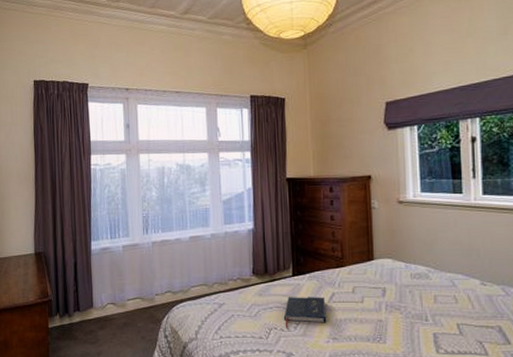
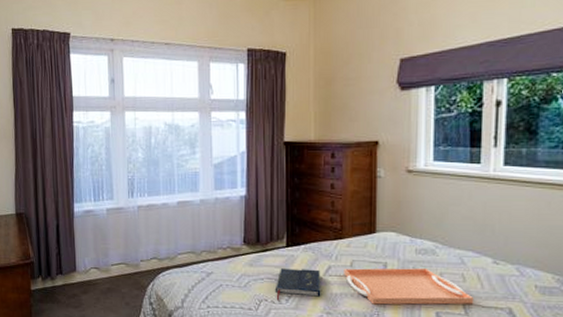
serving tray: none [346,292,467,328] -> present [344,268,475,305]

